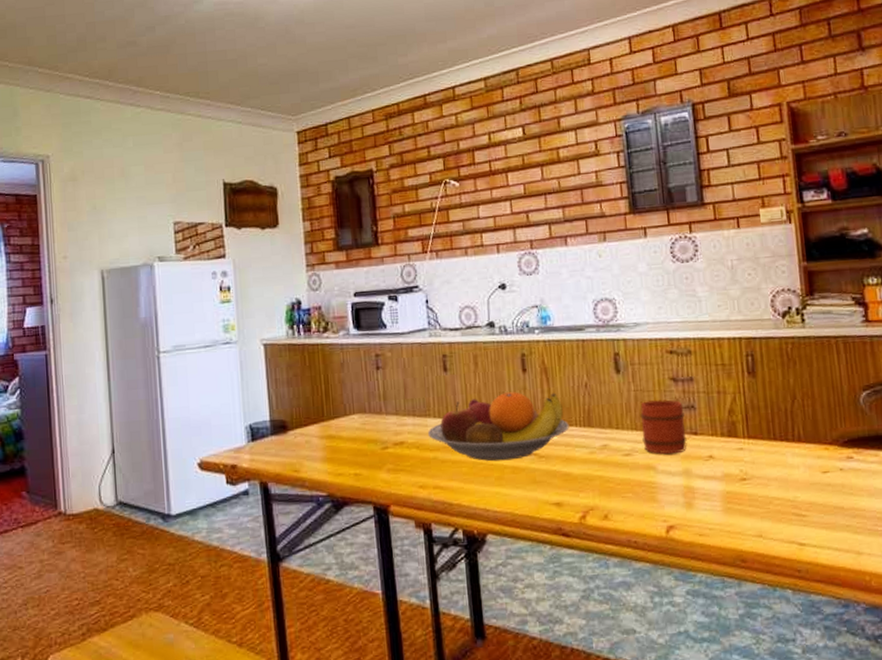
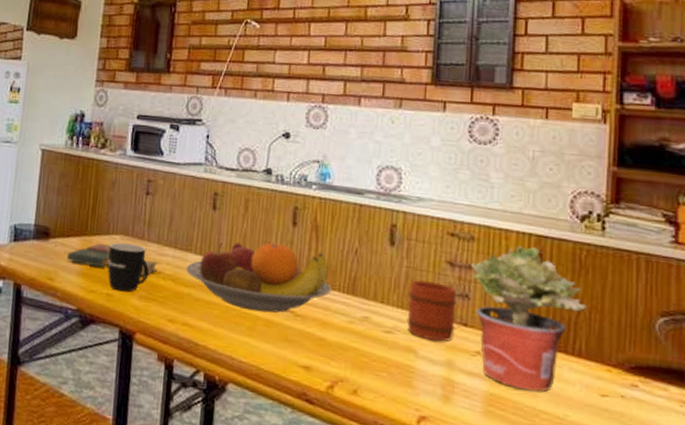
book: none [309,426,401,451] -> present [67,243,158,276]
mug: none [349,420,393,469] -> present [107,242,149,292]
potted plant: none [691,350,799,482] -> present [470,246,587,392]

